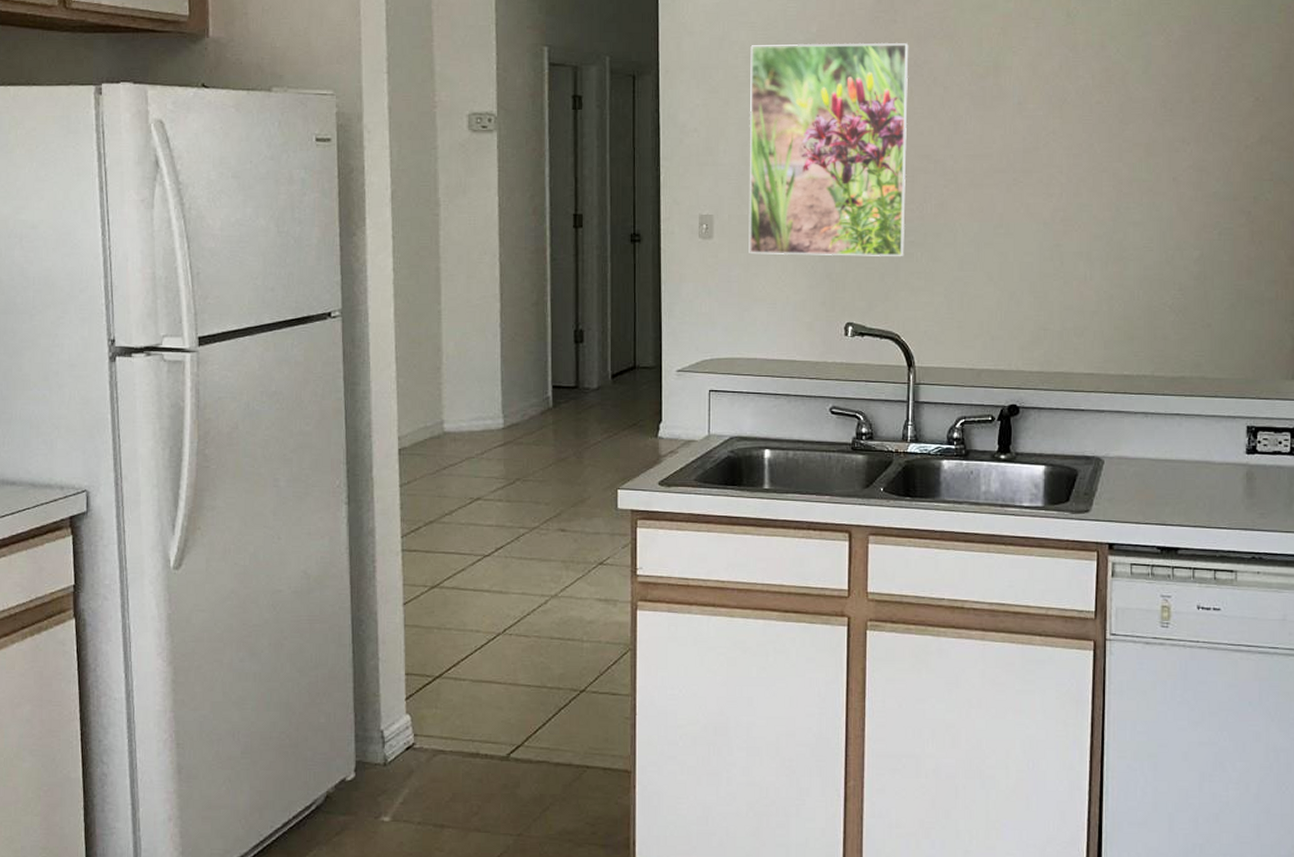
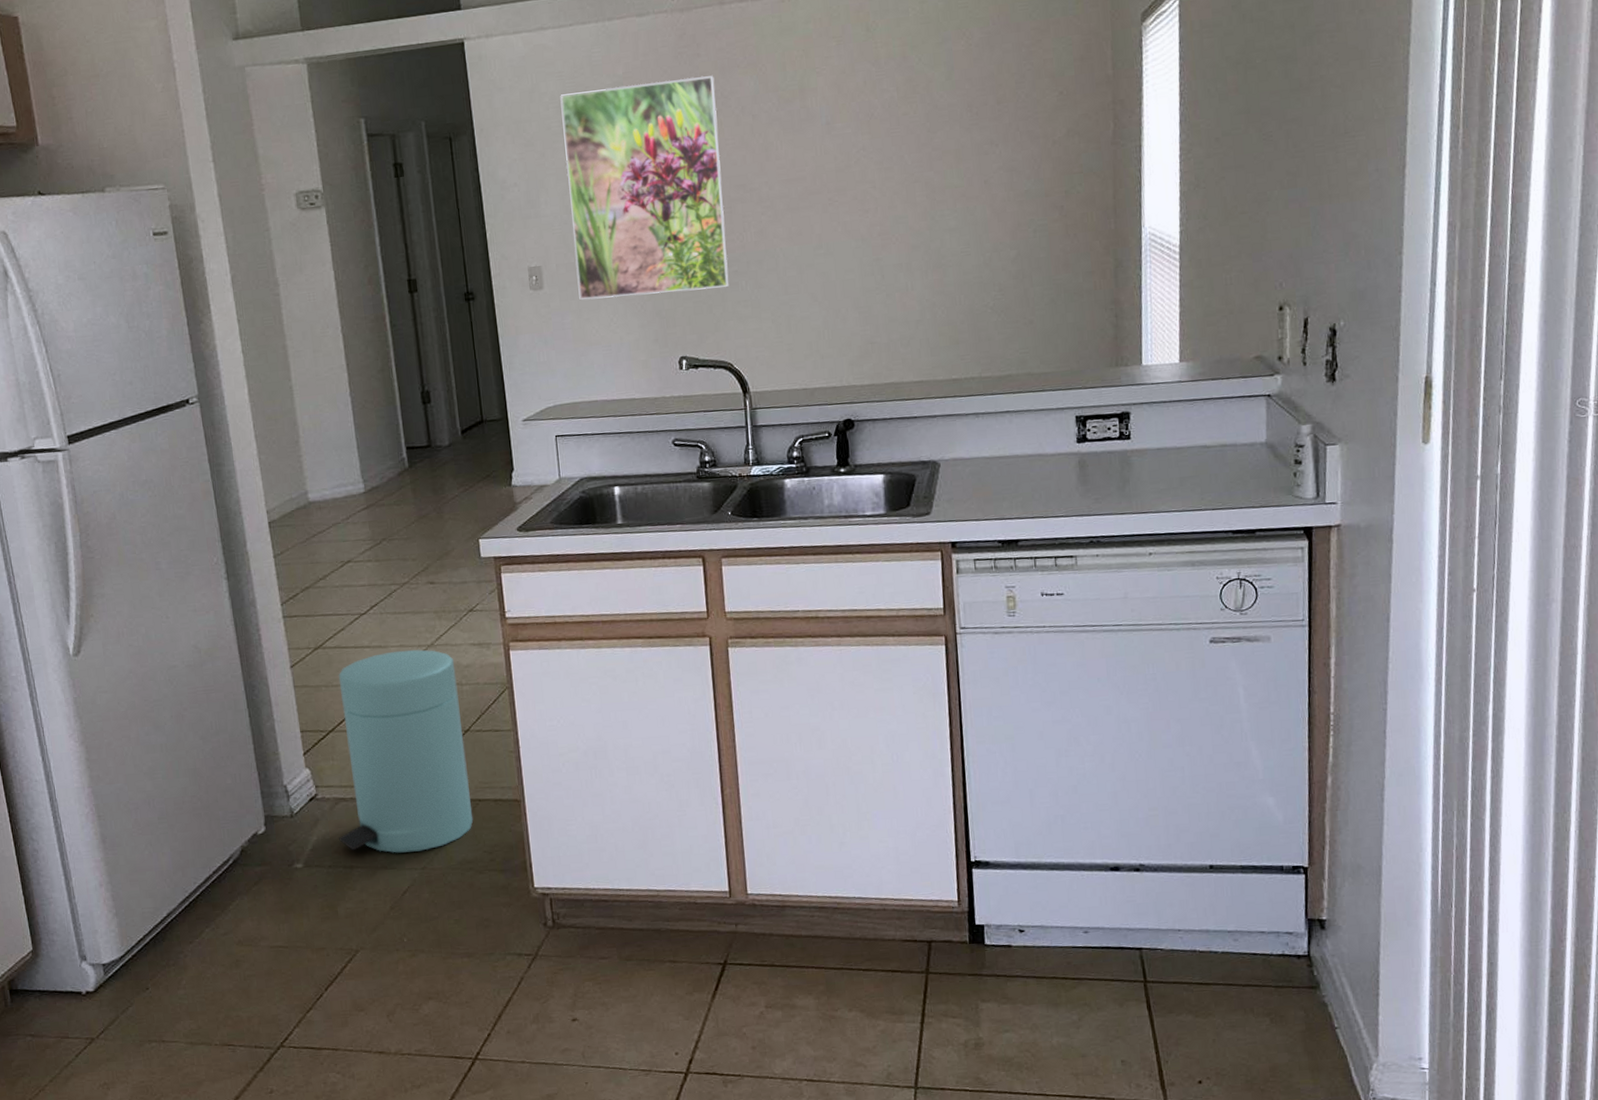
trash can: none [433,598,579,816] -> present [338,649,474,853]

